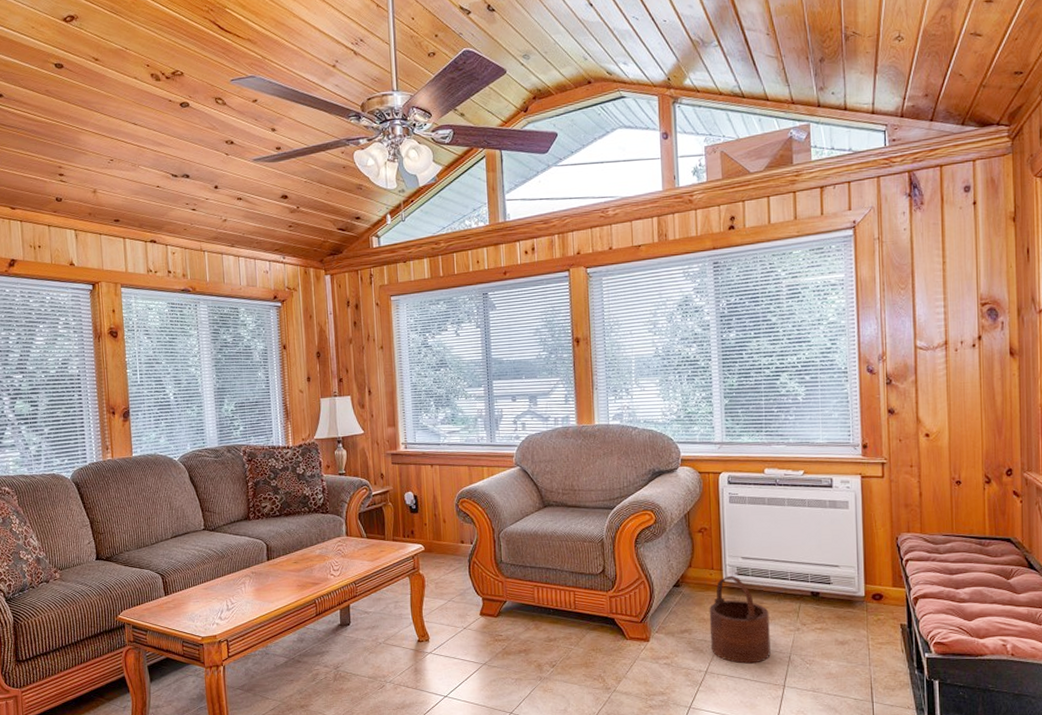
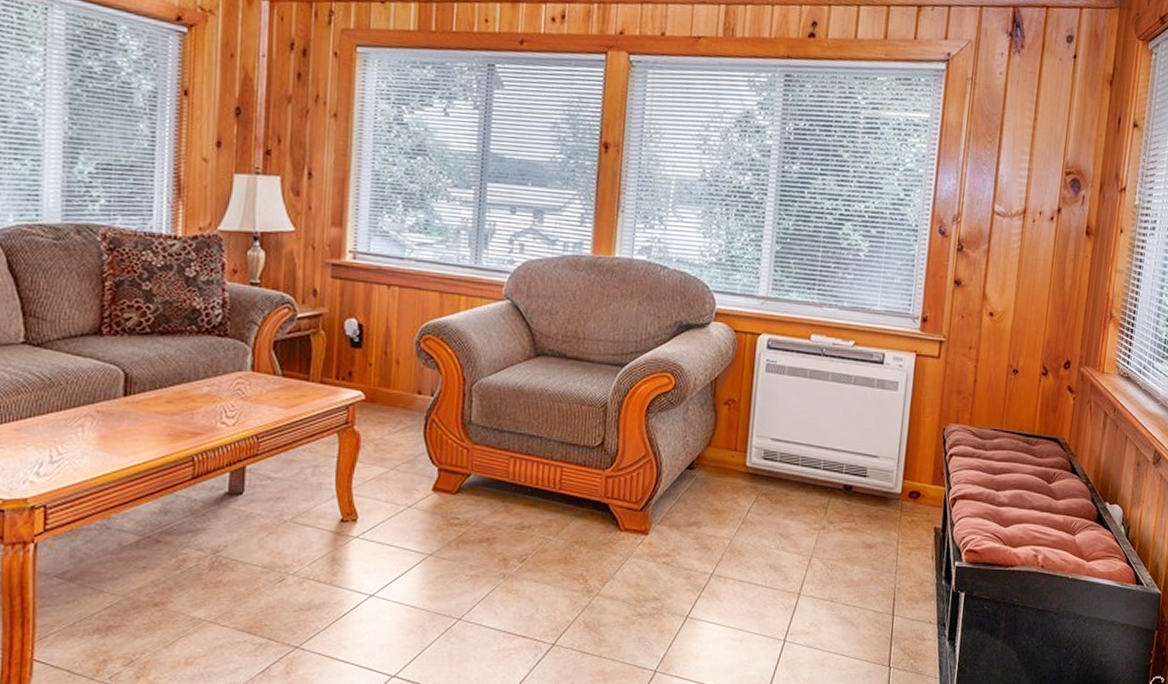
wooden bucket: present [709,575,771,664] -> none [721,459,794,566]

